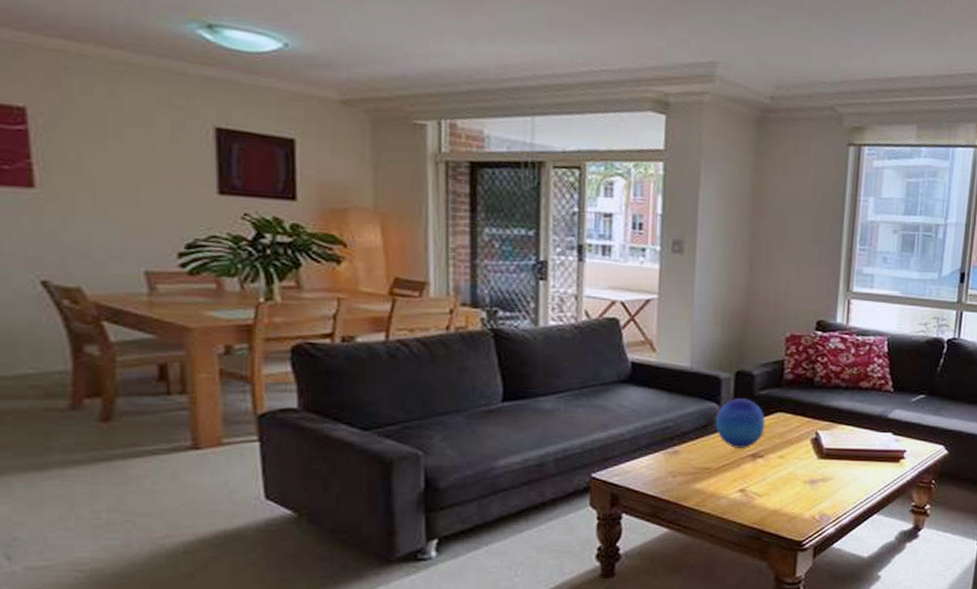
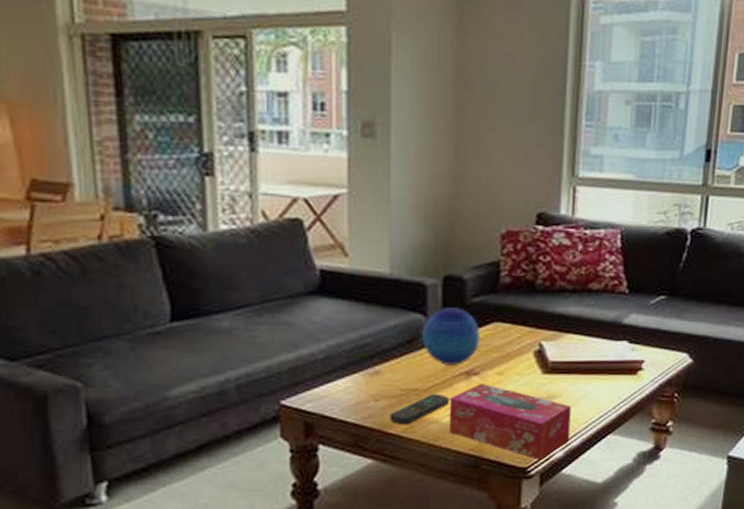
remote control: none [685,472,737,499] -> present [390,393,449,425]
tissue box: none [735,464,842,535] -> present [448,382,571,461]

